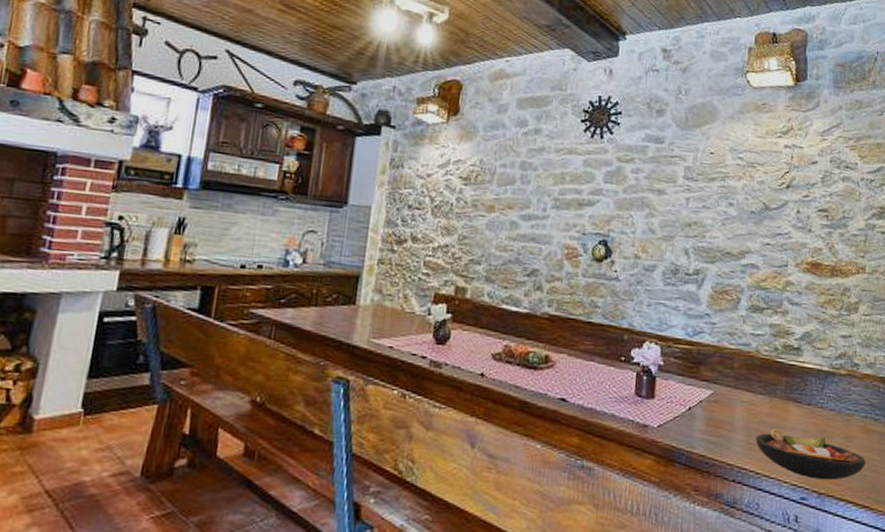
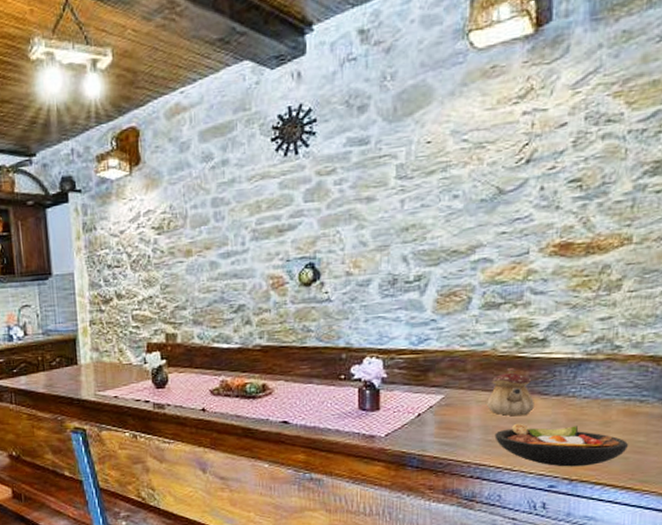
teapot: none [750,371,790,422] -> present [487,367,534,417]

